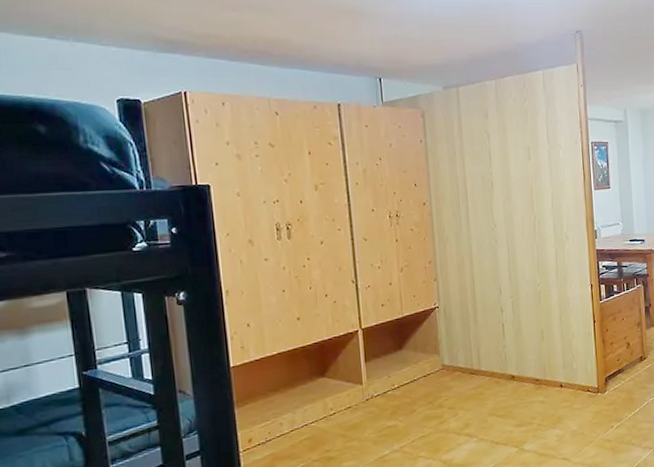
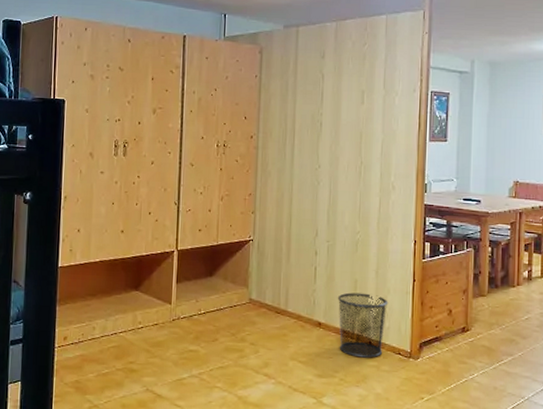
waste bin: none [526,340,574,402] -> present [337,292,389,358]

